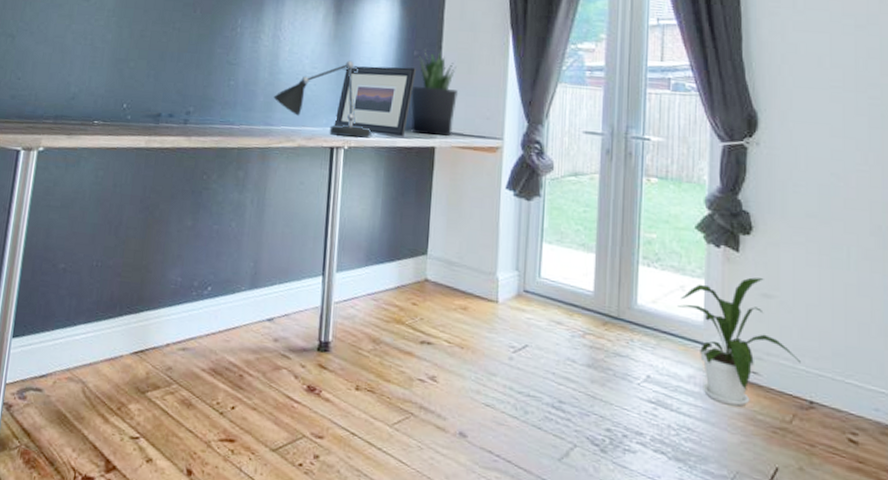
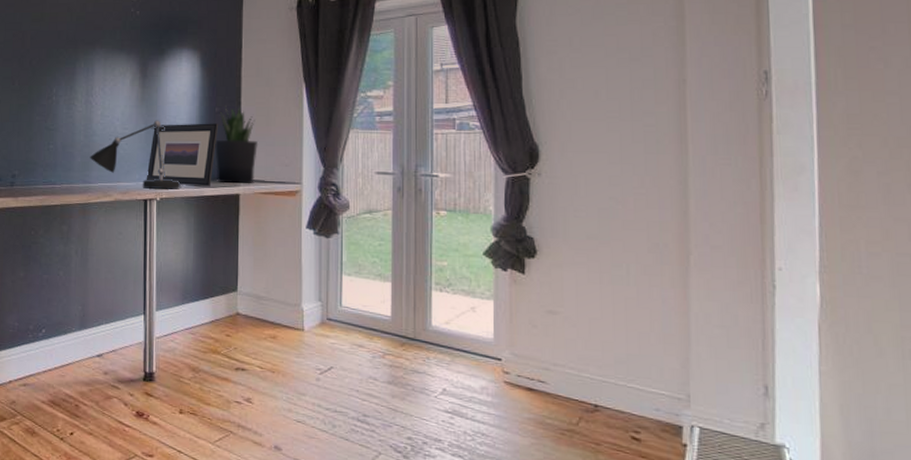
house plant: present [678,277,801,407] -> none [469,296,585,413]

